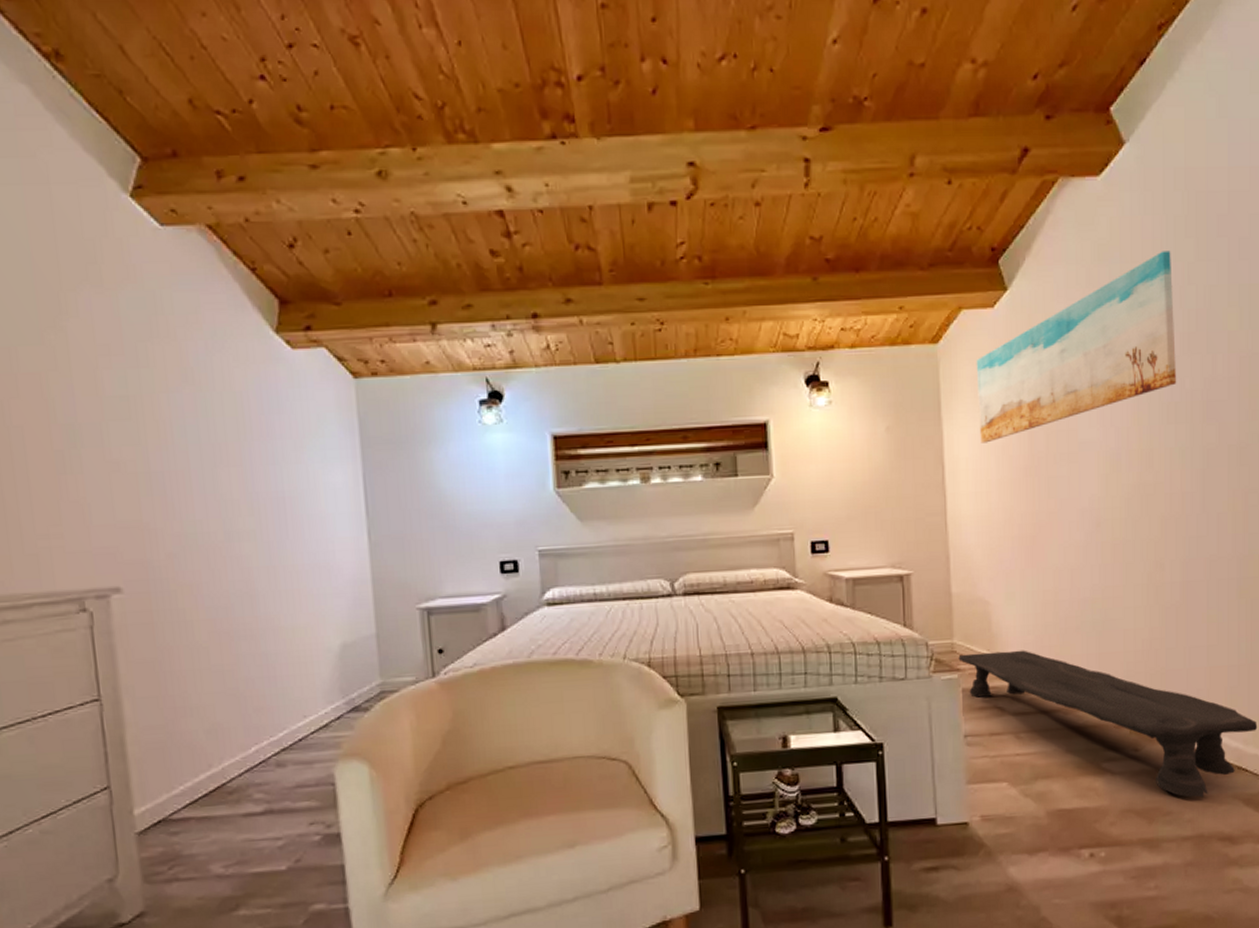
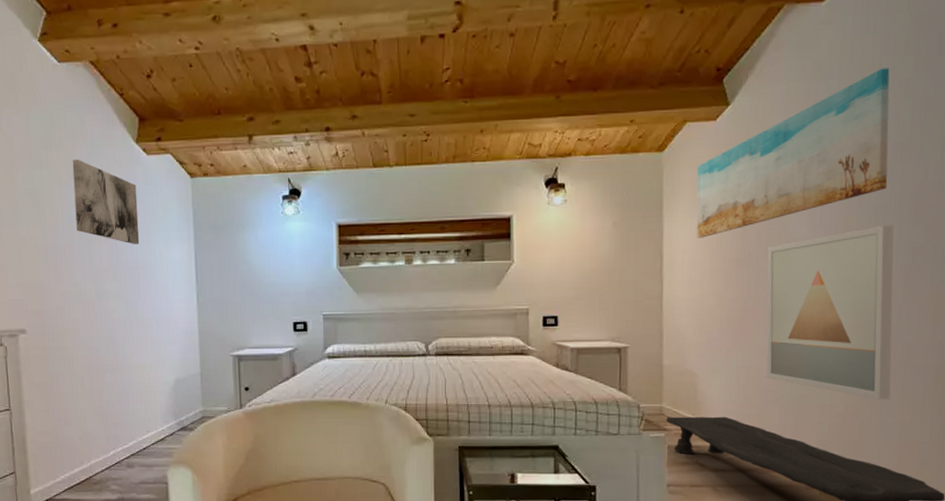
wall art: none [184,355,285,467] -> present [72,160,140,244]
wall art: none [1058,424,1195,621] -> present [766,225,894,400]

